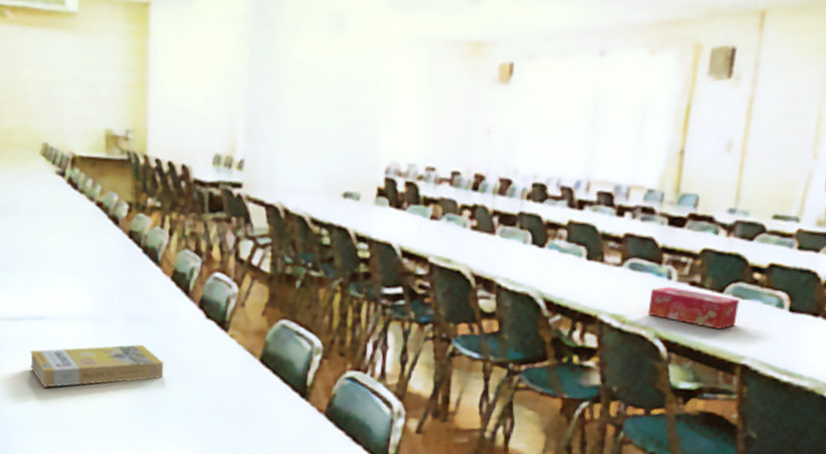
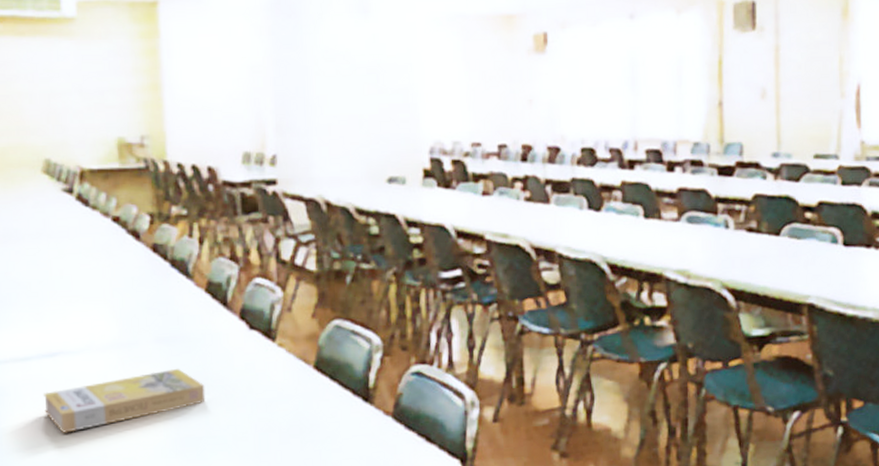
tissue box: present [647,286,741,329] -> none [711,235,797,272]

